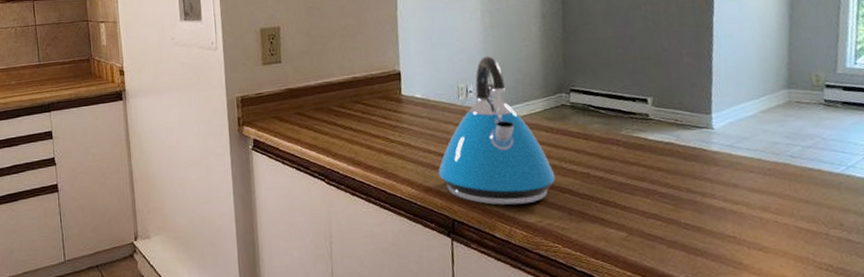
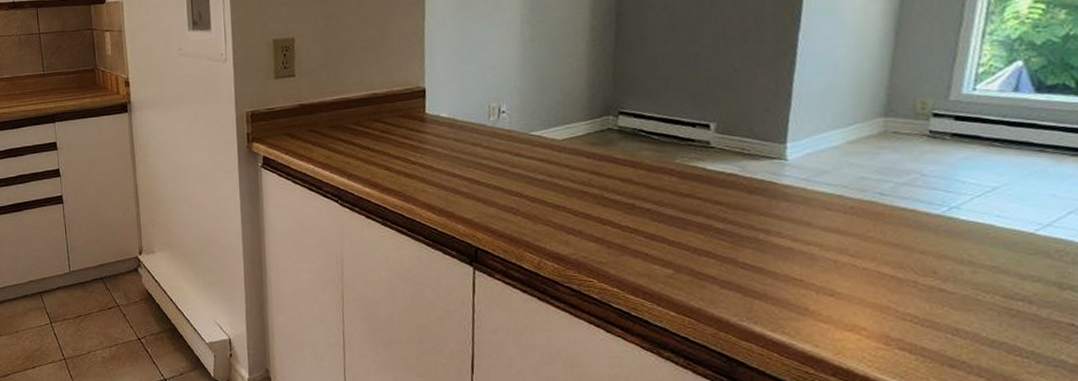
kettle: present [438,56,556,206] -> none [462,73,595,236]

